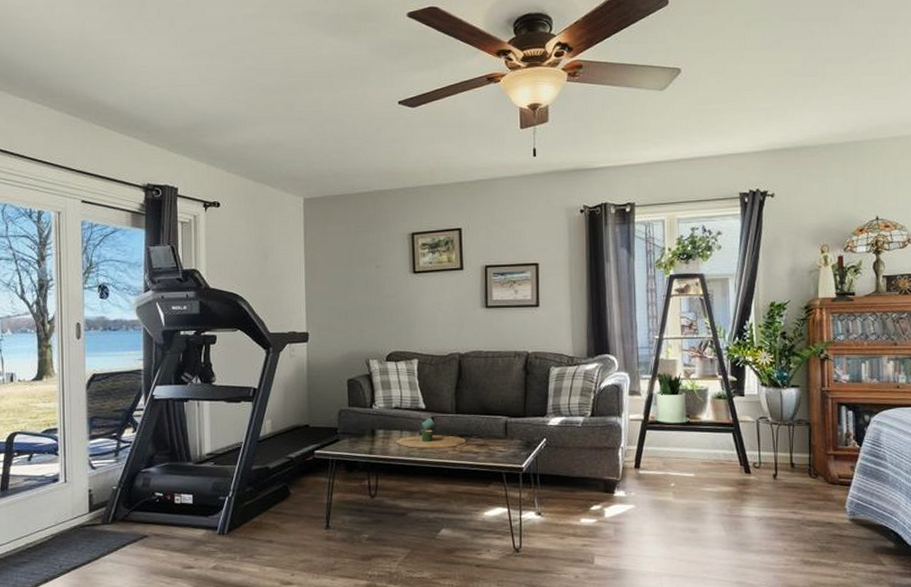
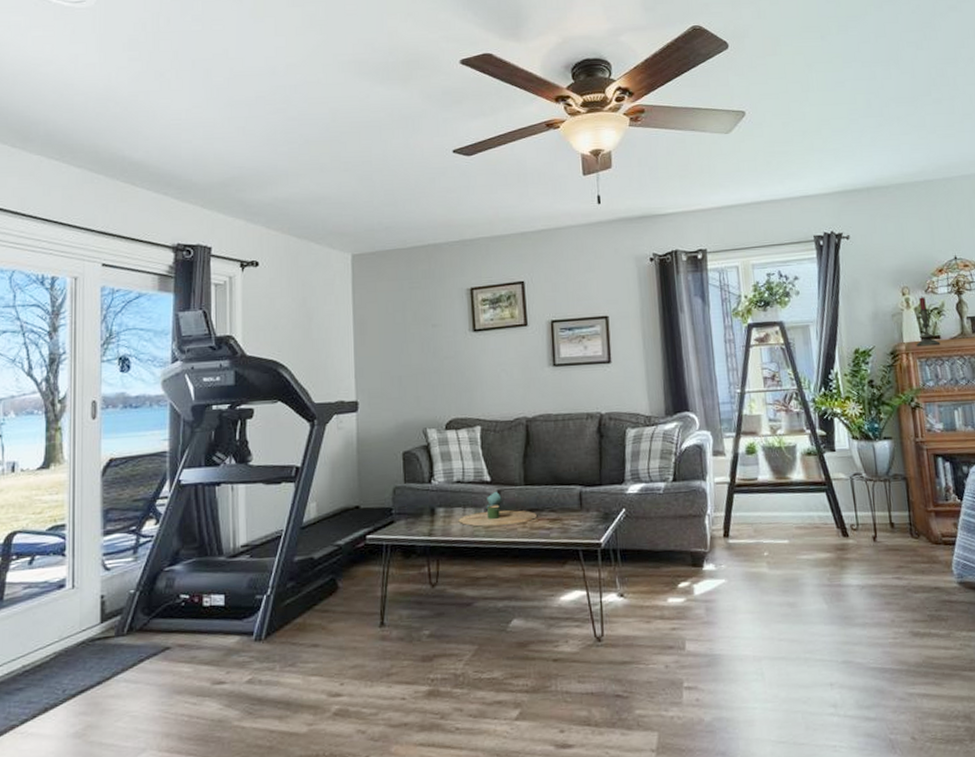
planter: present [653,371,690,425] -> none [740,427,780,487]

